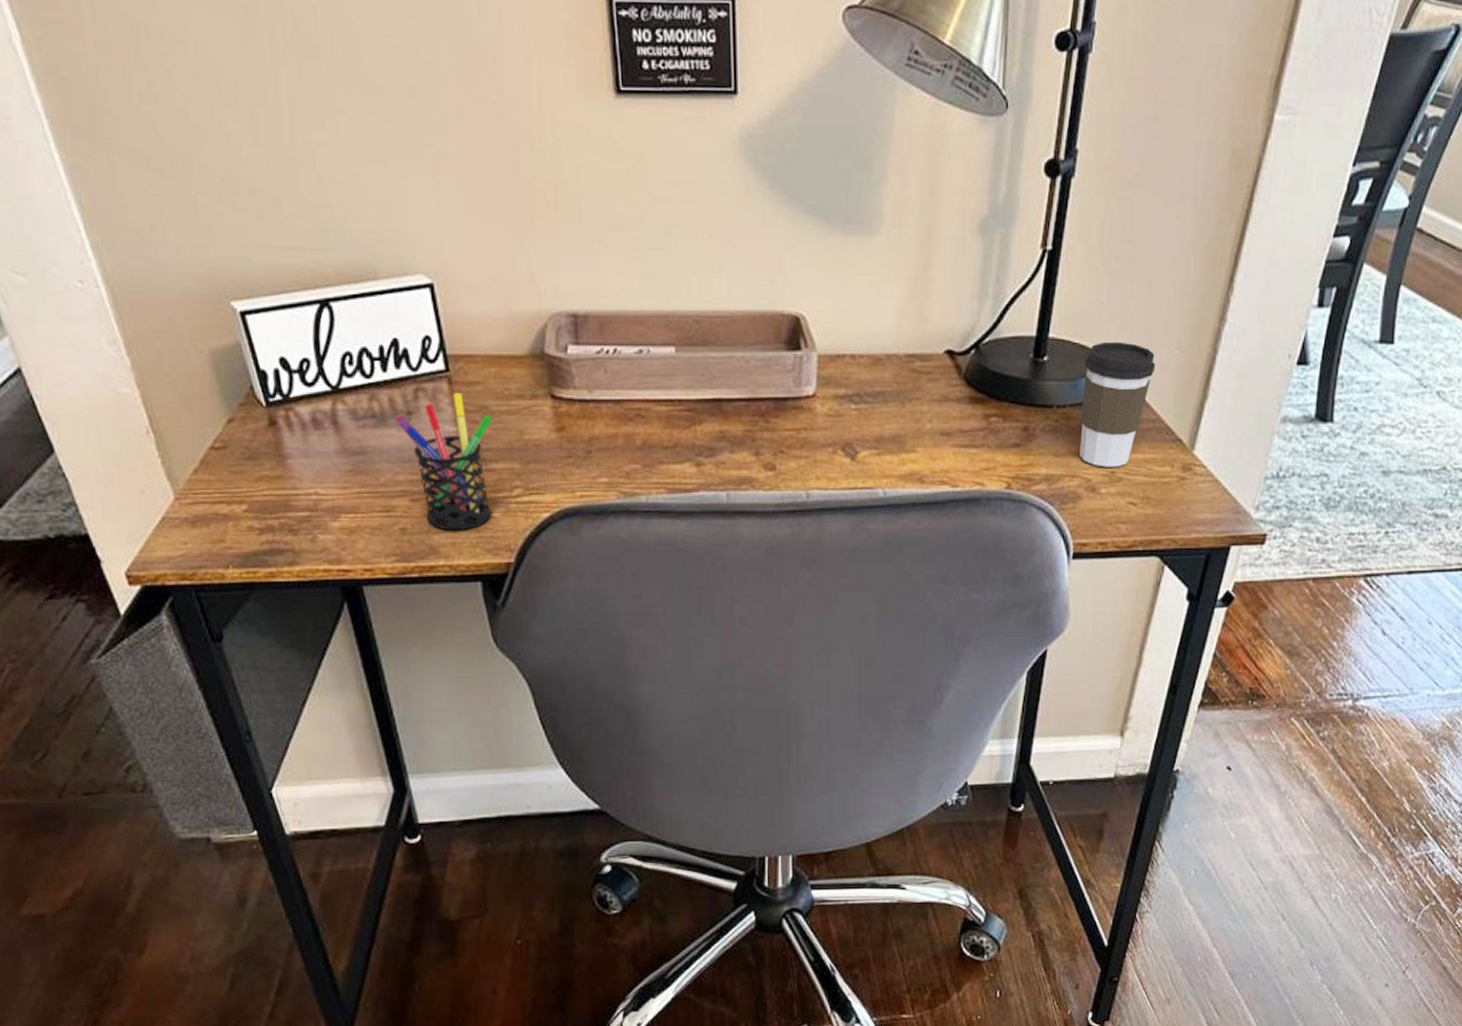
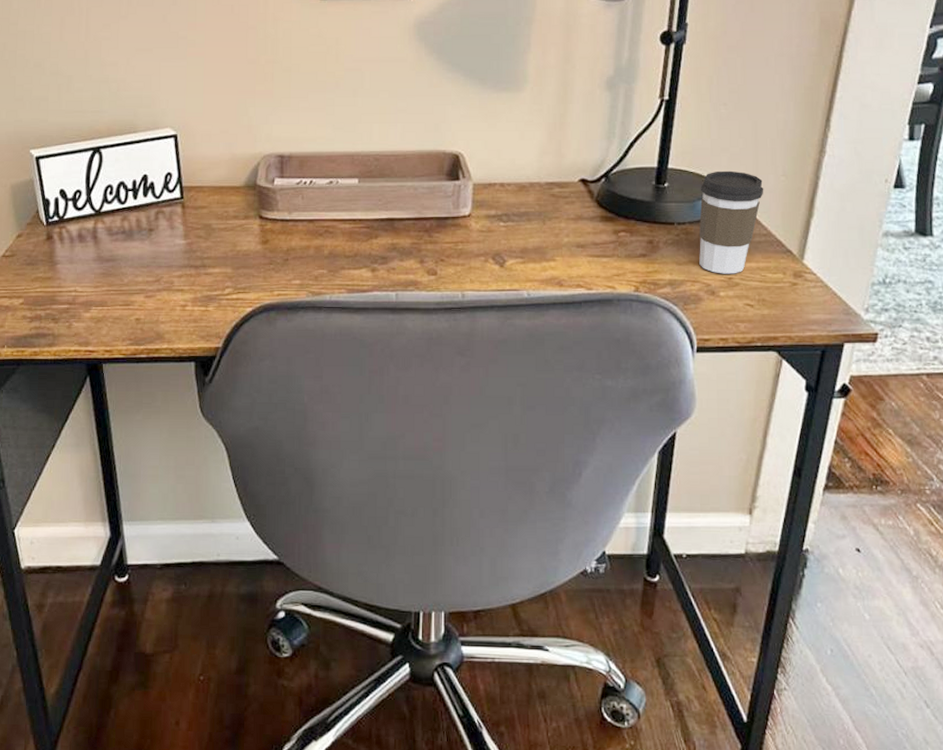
pen holder: present [395,393,493,531] -> none [140,215,213,321]

